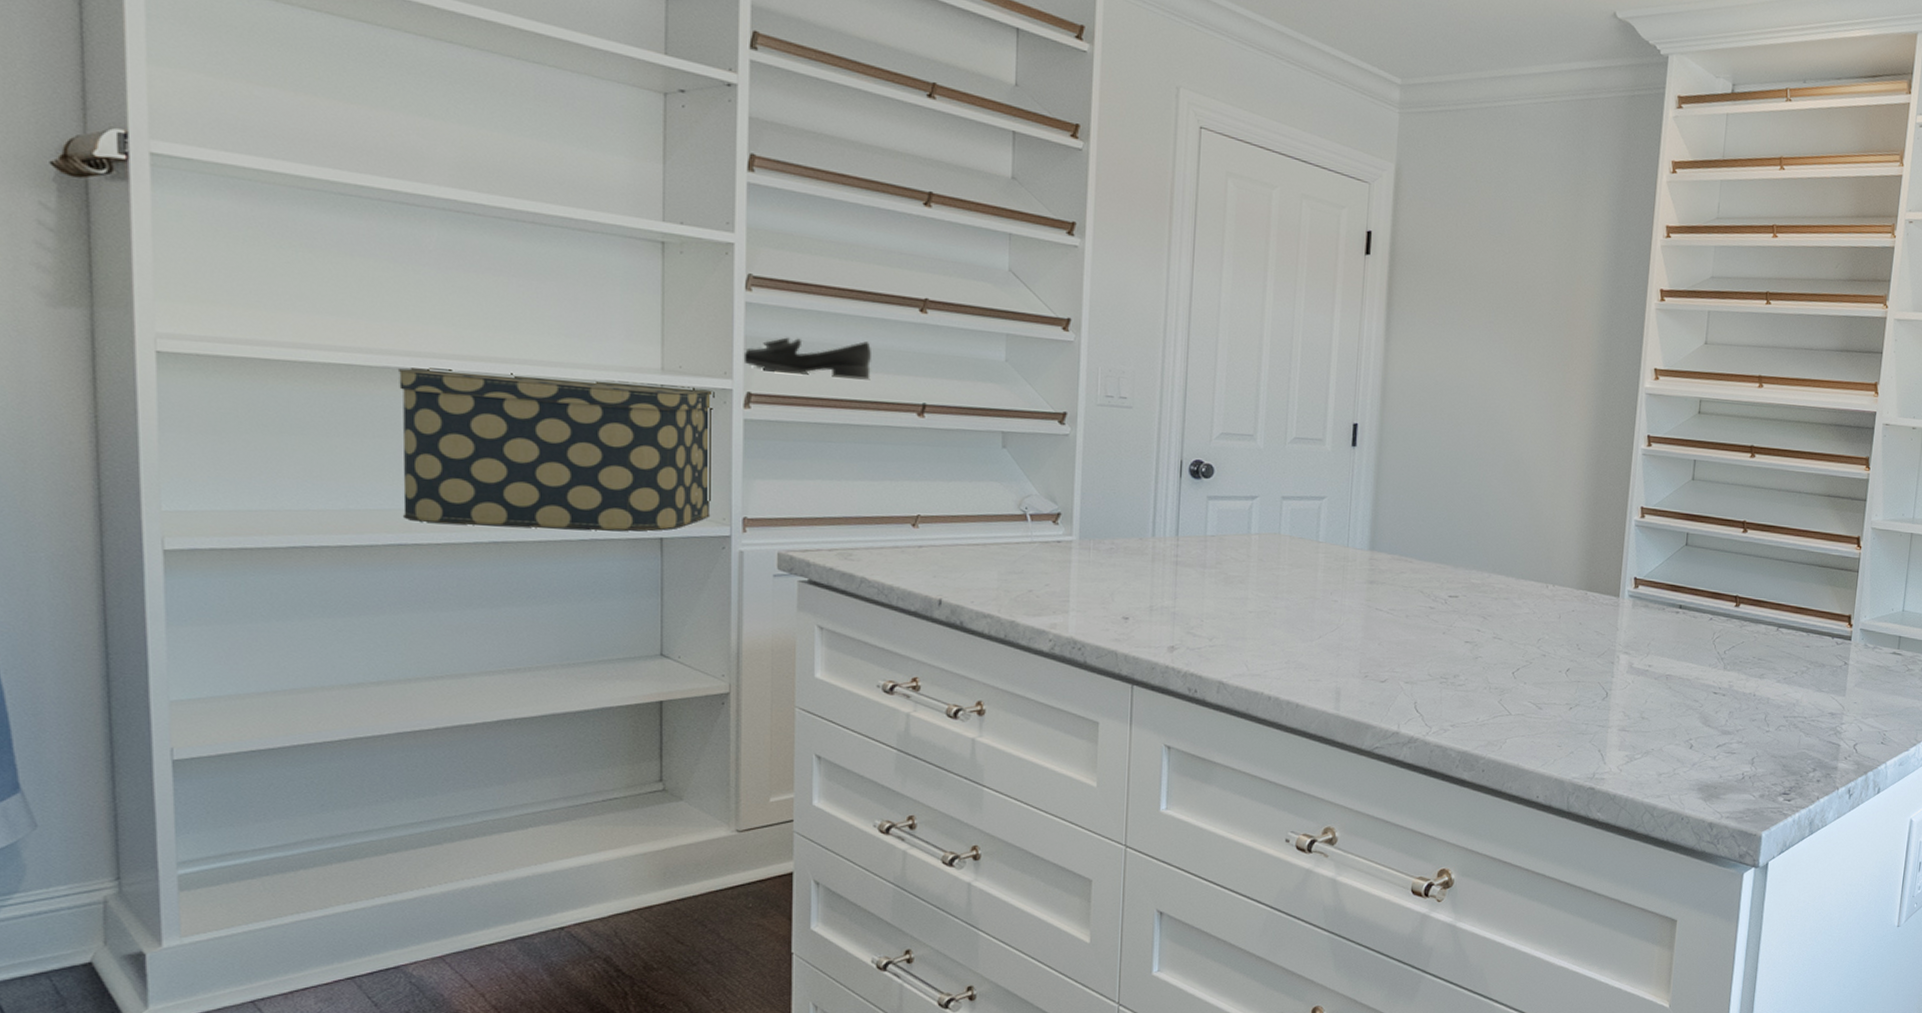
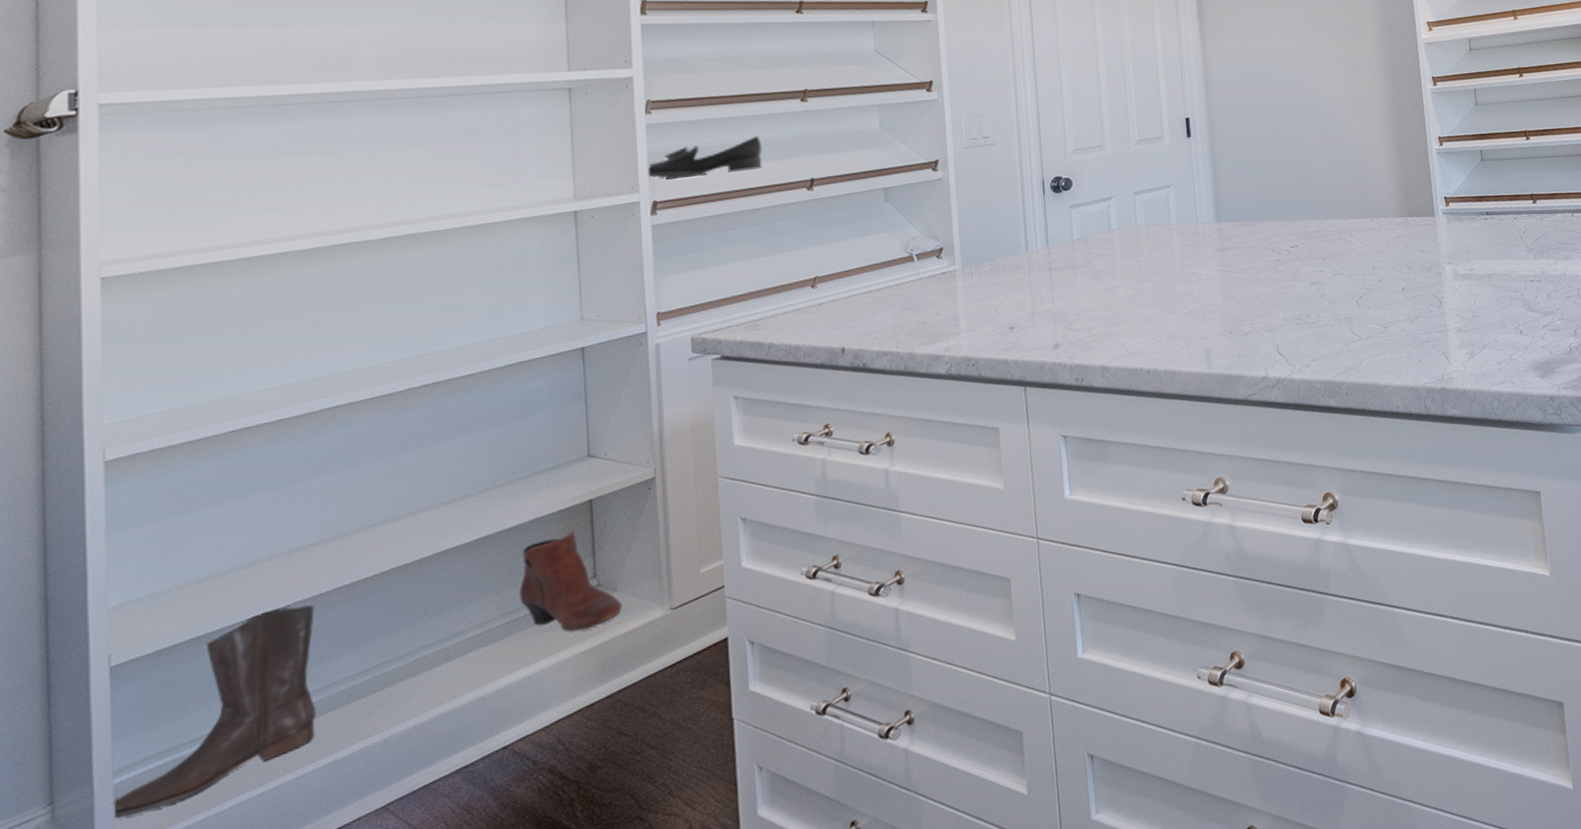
boot: none [176,740,376,909] -> present [111,604,317,818]
storage box: present [399,368,715,531] -> none [331,206,627,382]
boot: none [583,728,686,831] -> present [519,530,622,632]

